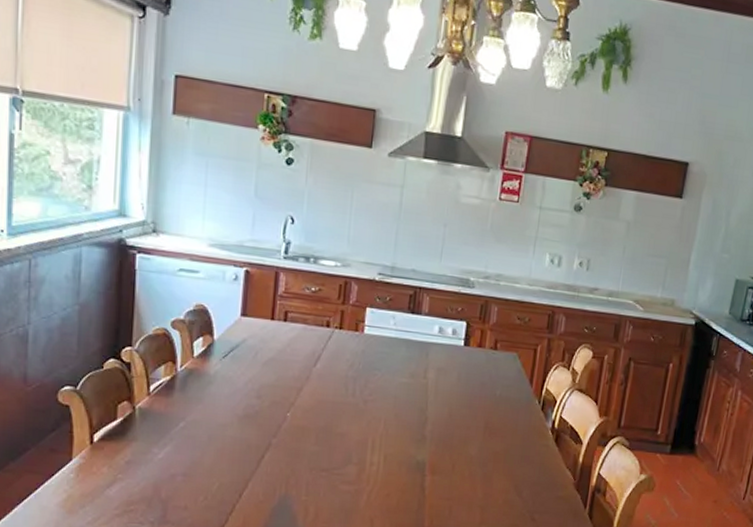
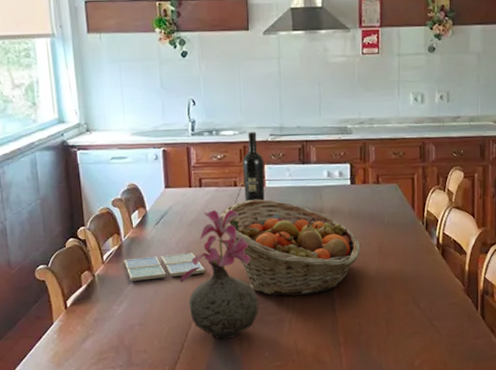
drink coaster: none [175,394,276,425] -> present [124,252,206,281]
vase: none [242,351,335,506] -> present [180,209,259,340]
fruit basket: none [303,345,465,466] -> present [220,199,361,296]
wine bottle: none [337,266,367,349] -> present [242,132,265,202]

